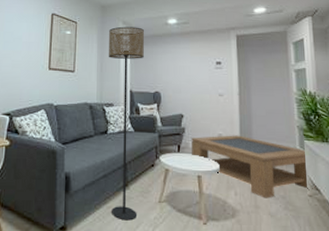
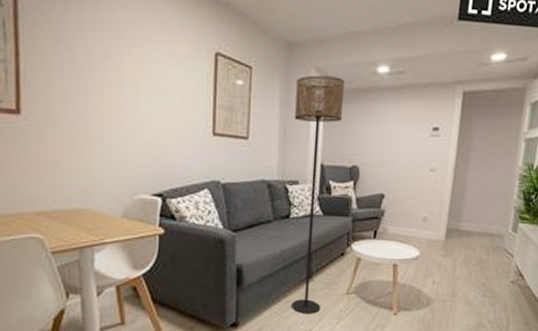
coffee table: present [191,135,315,198] -> none [389,218,520,286]

